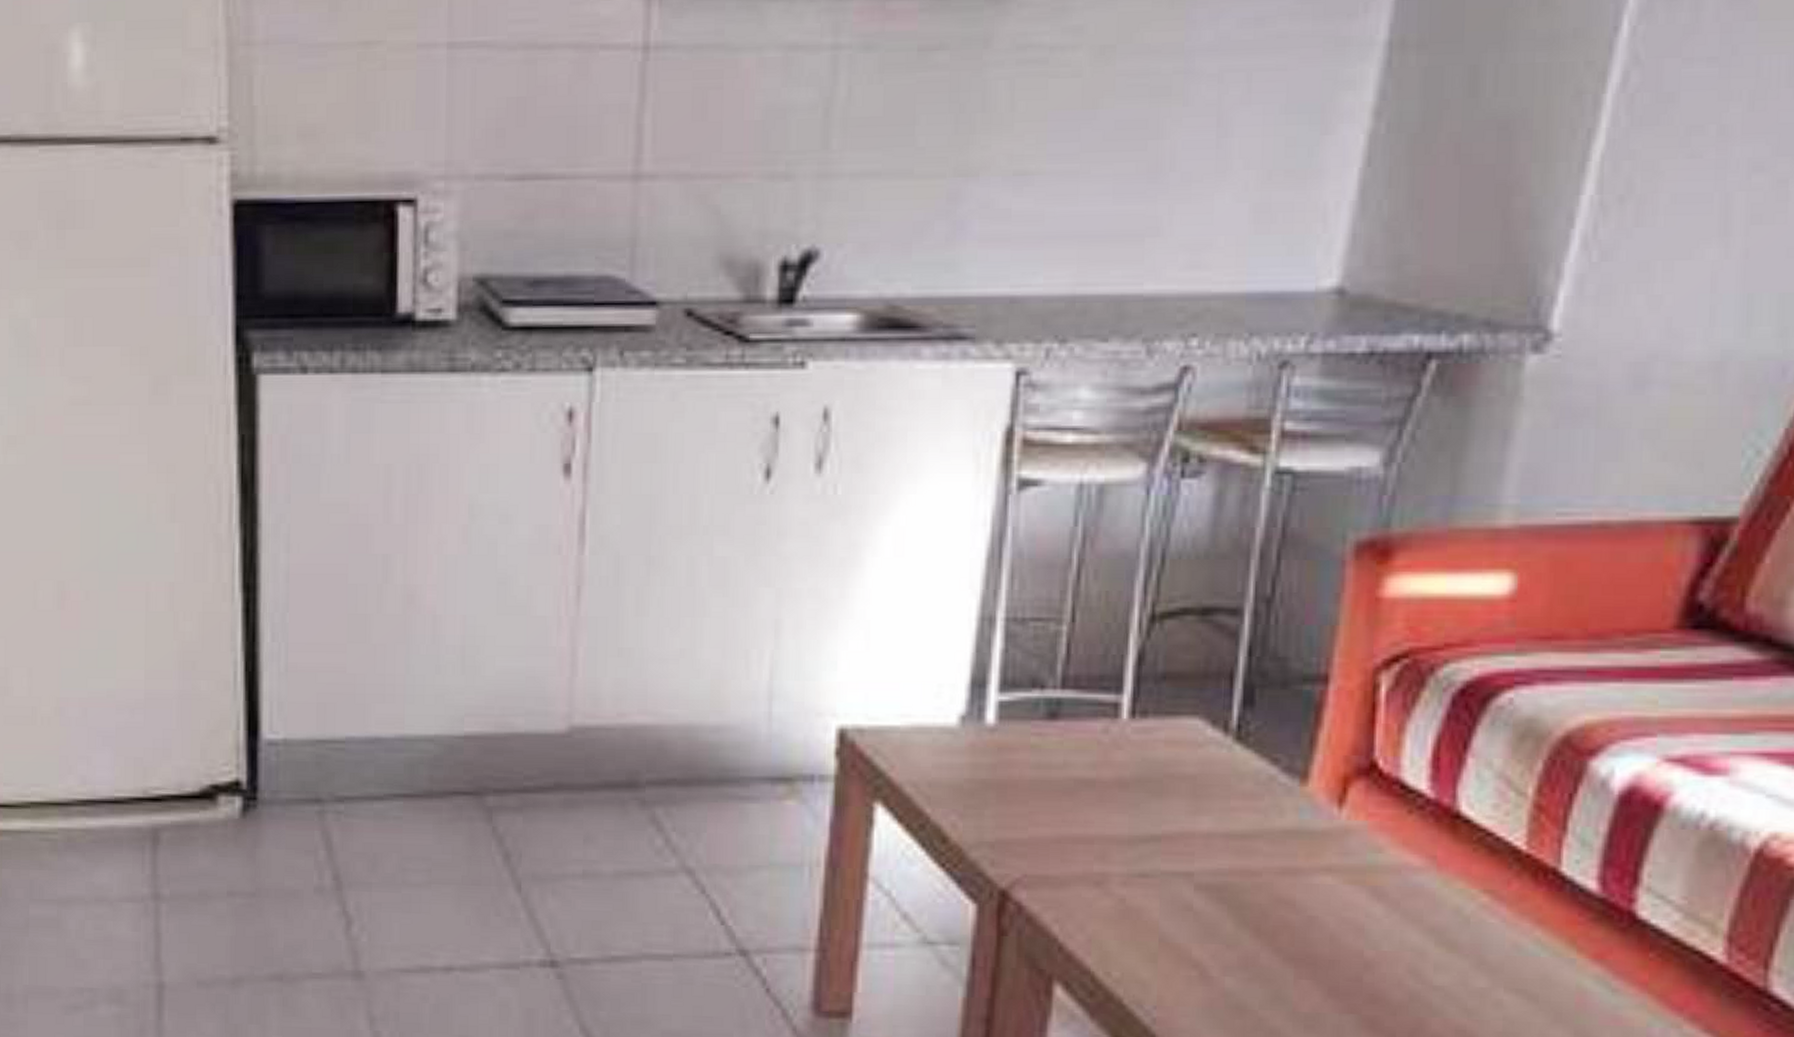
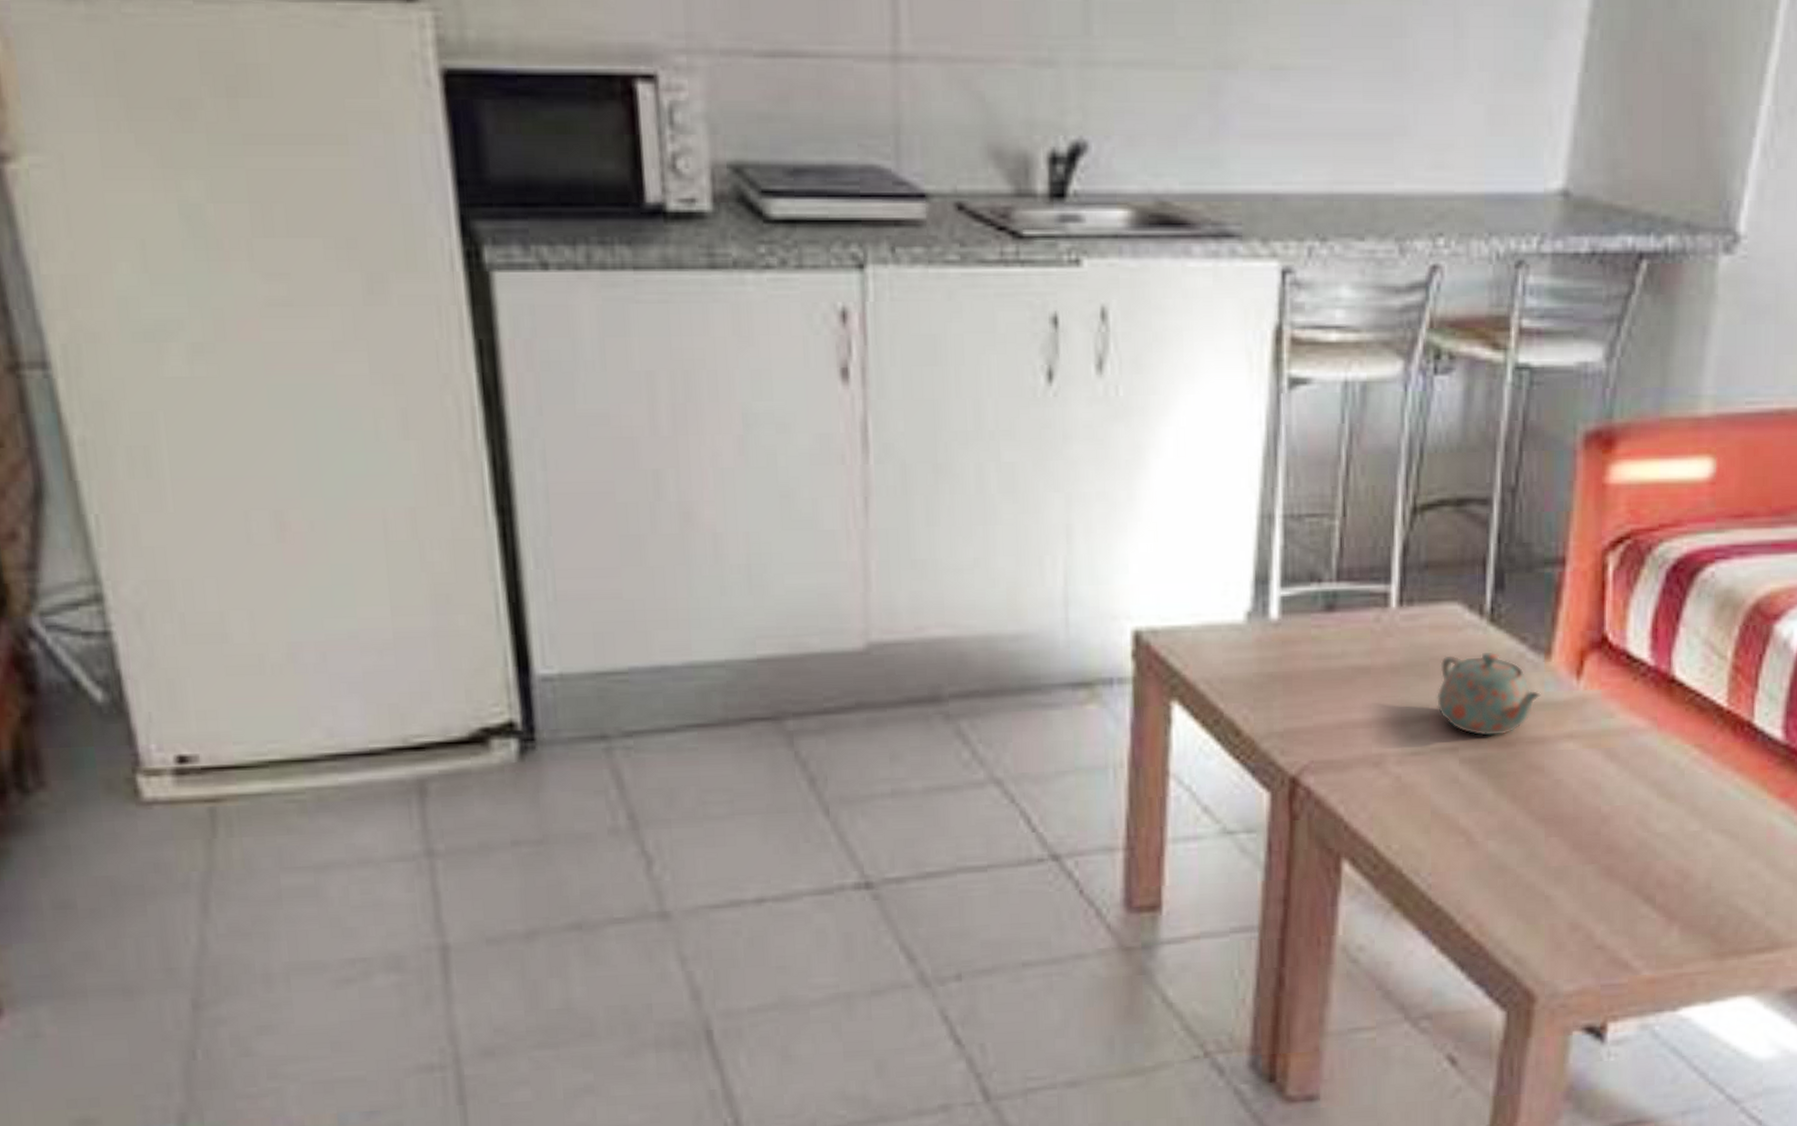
teapot: none [1170,772,1294,863] -> present [1437,651,1541,736]

